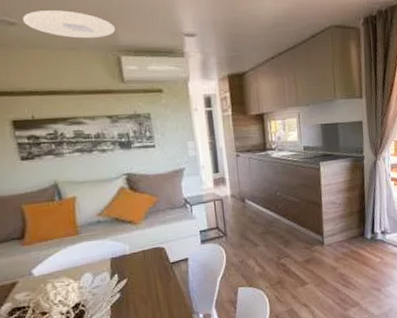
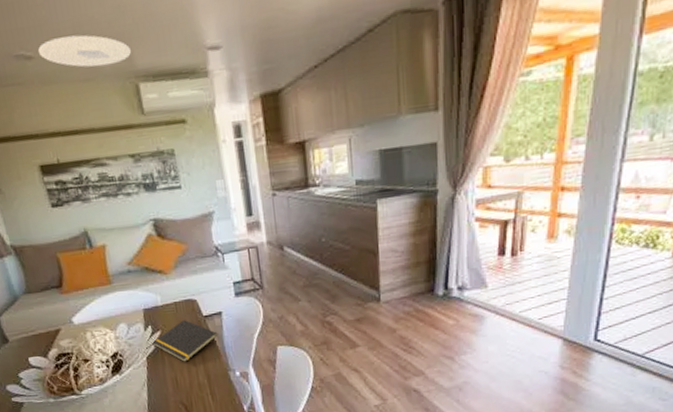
notepad: none [119,267,184,308] -> present [153,320,218,362]

